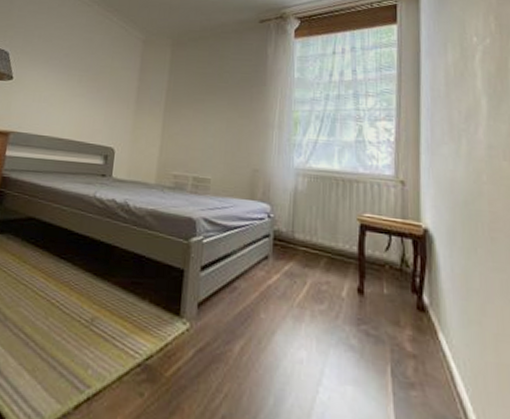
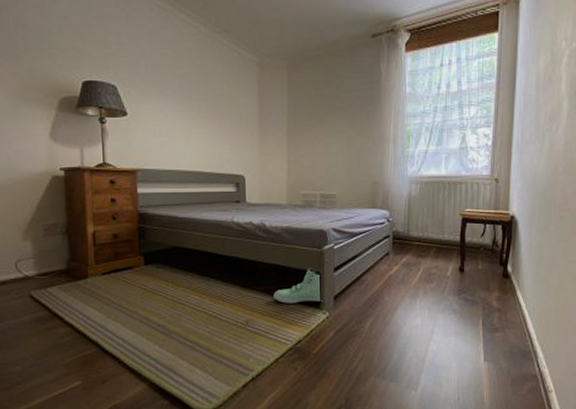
sneaker: none [127,262,184,307] -> present [274,268,323,304]

